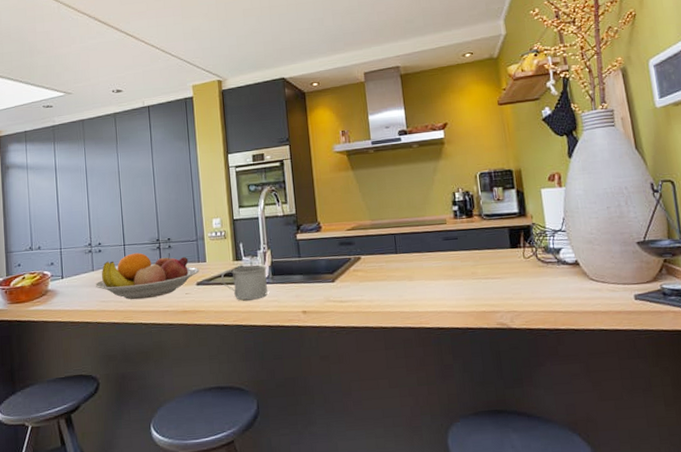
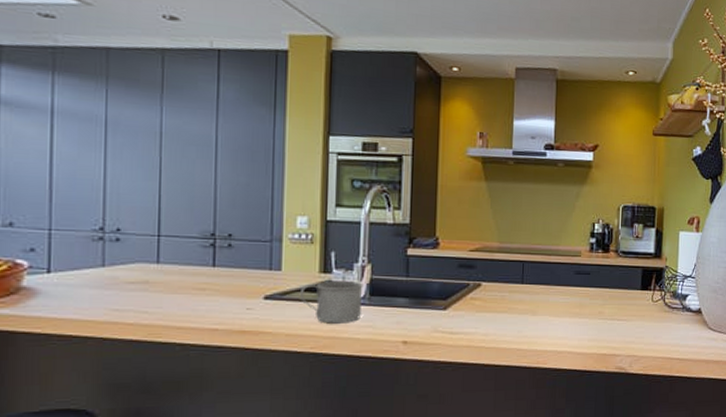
fruit bowl: present [95,252,200,300] -> none [104,248,270,312]

